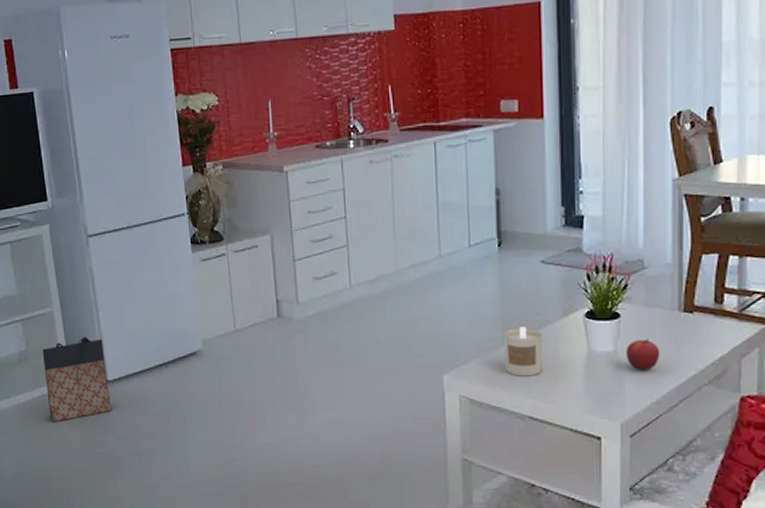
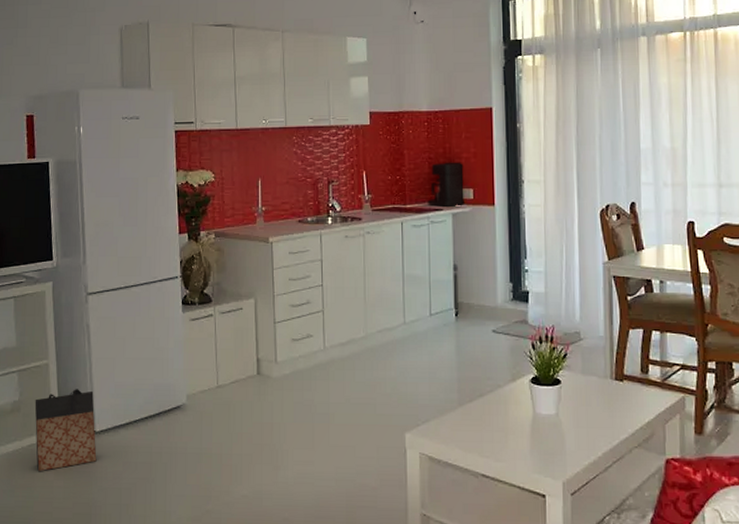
coffee maker: none [463,70,508,123] -> present [427,163,464,207]
candle: present [503,327,543,376] -> none [459,390,494,436]
fruit: present [626,339,660,370] -> none [567,404,596,433]

